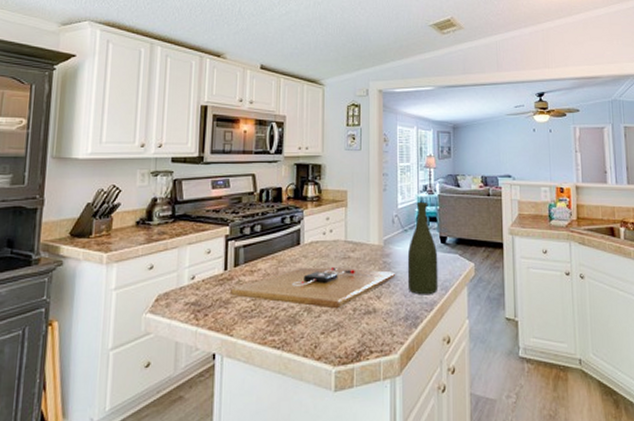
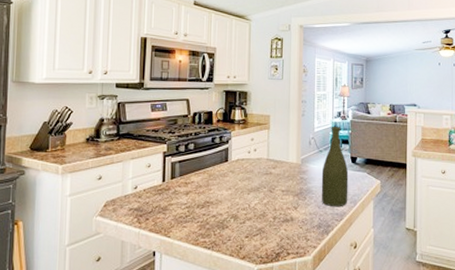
cutting board: present [230,267,395,309] -> none [168,181,310,217]

